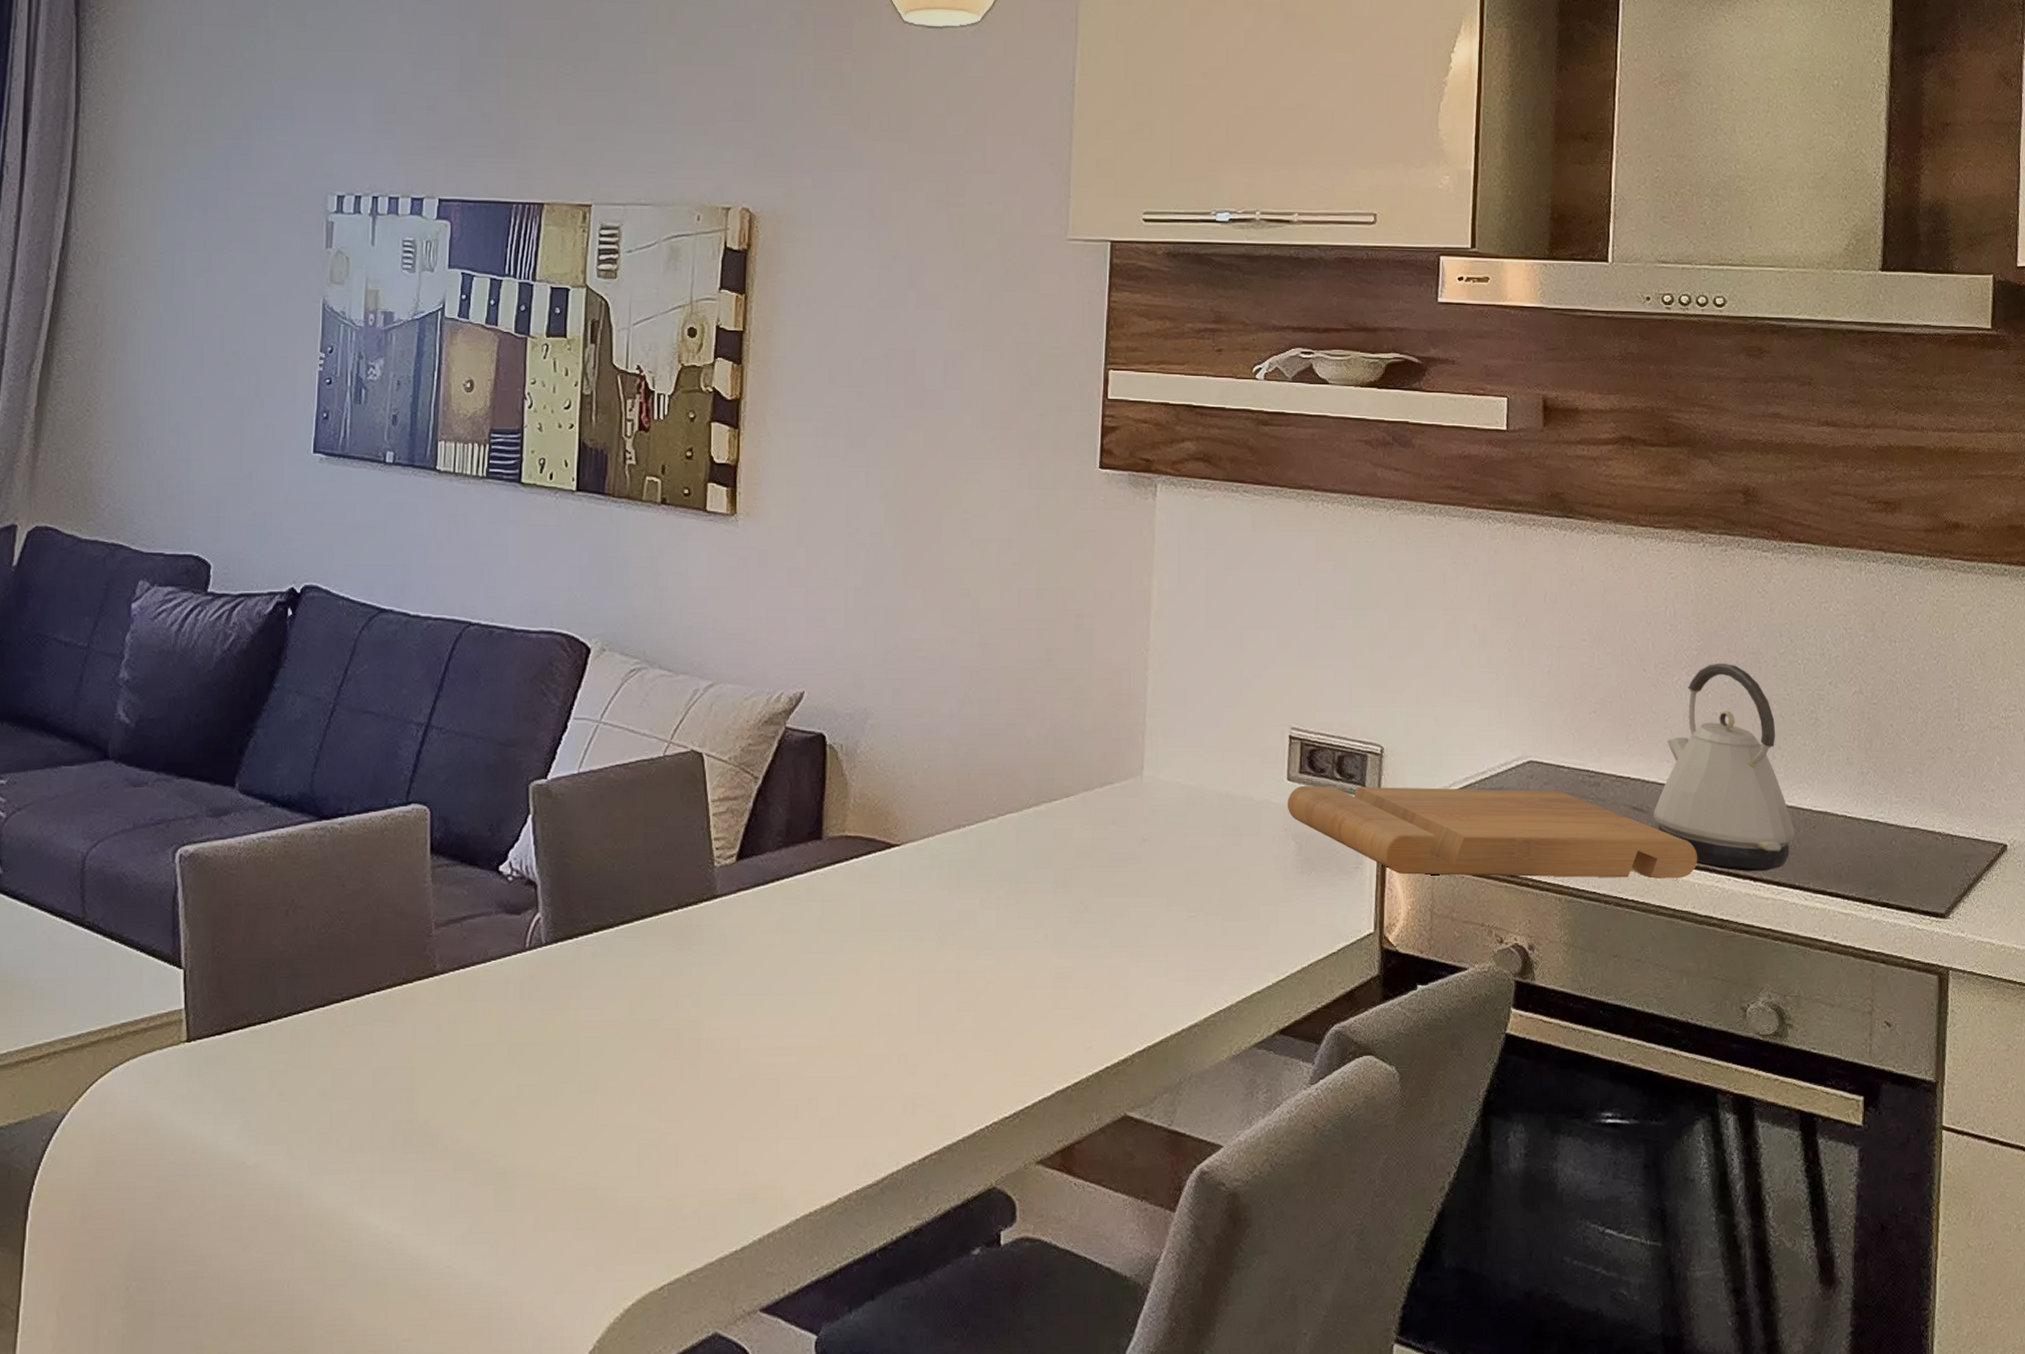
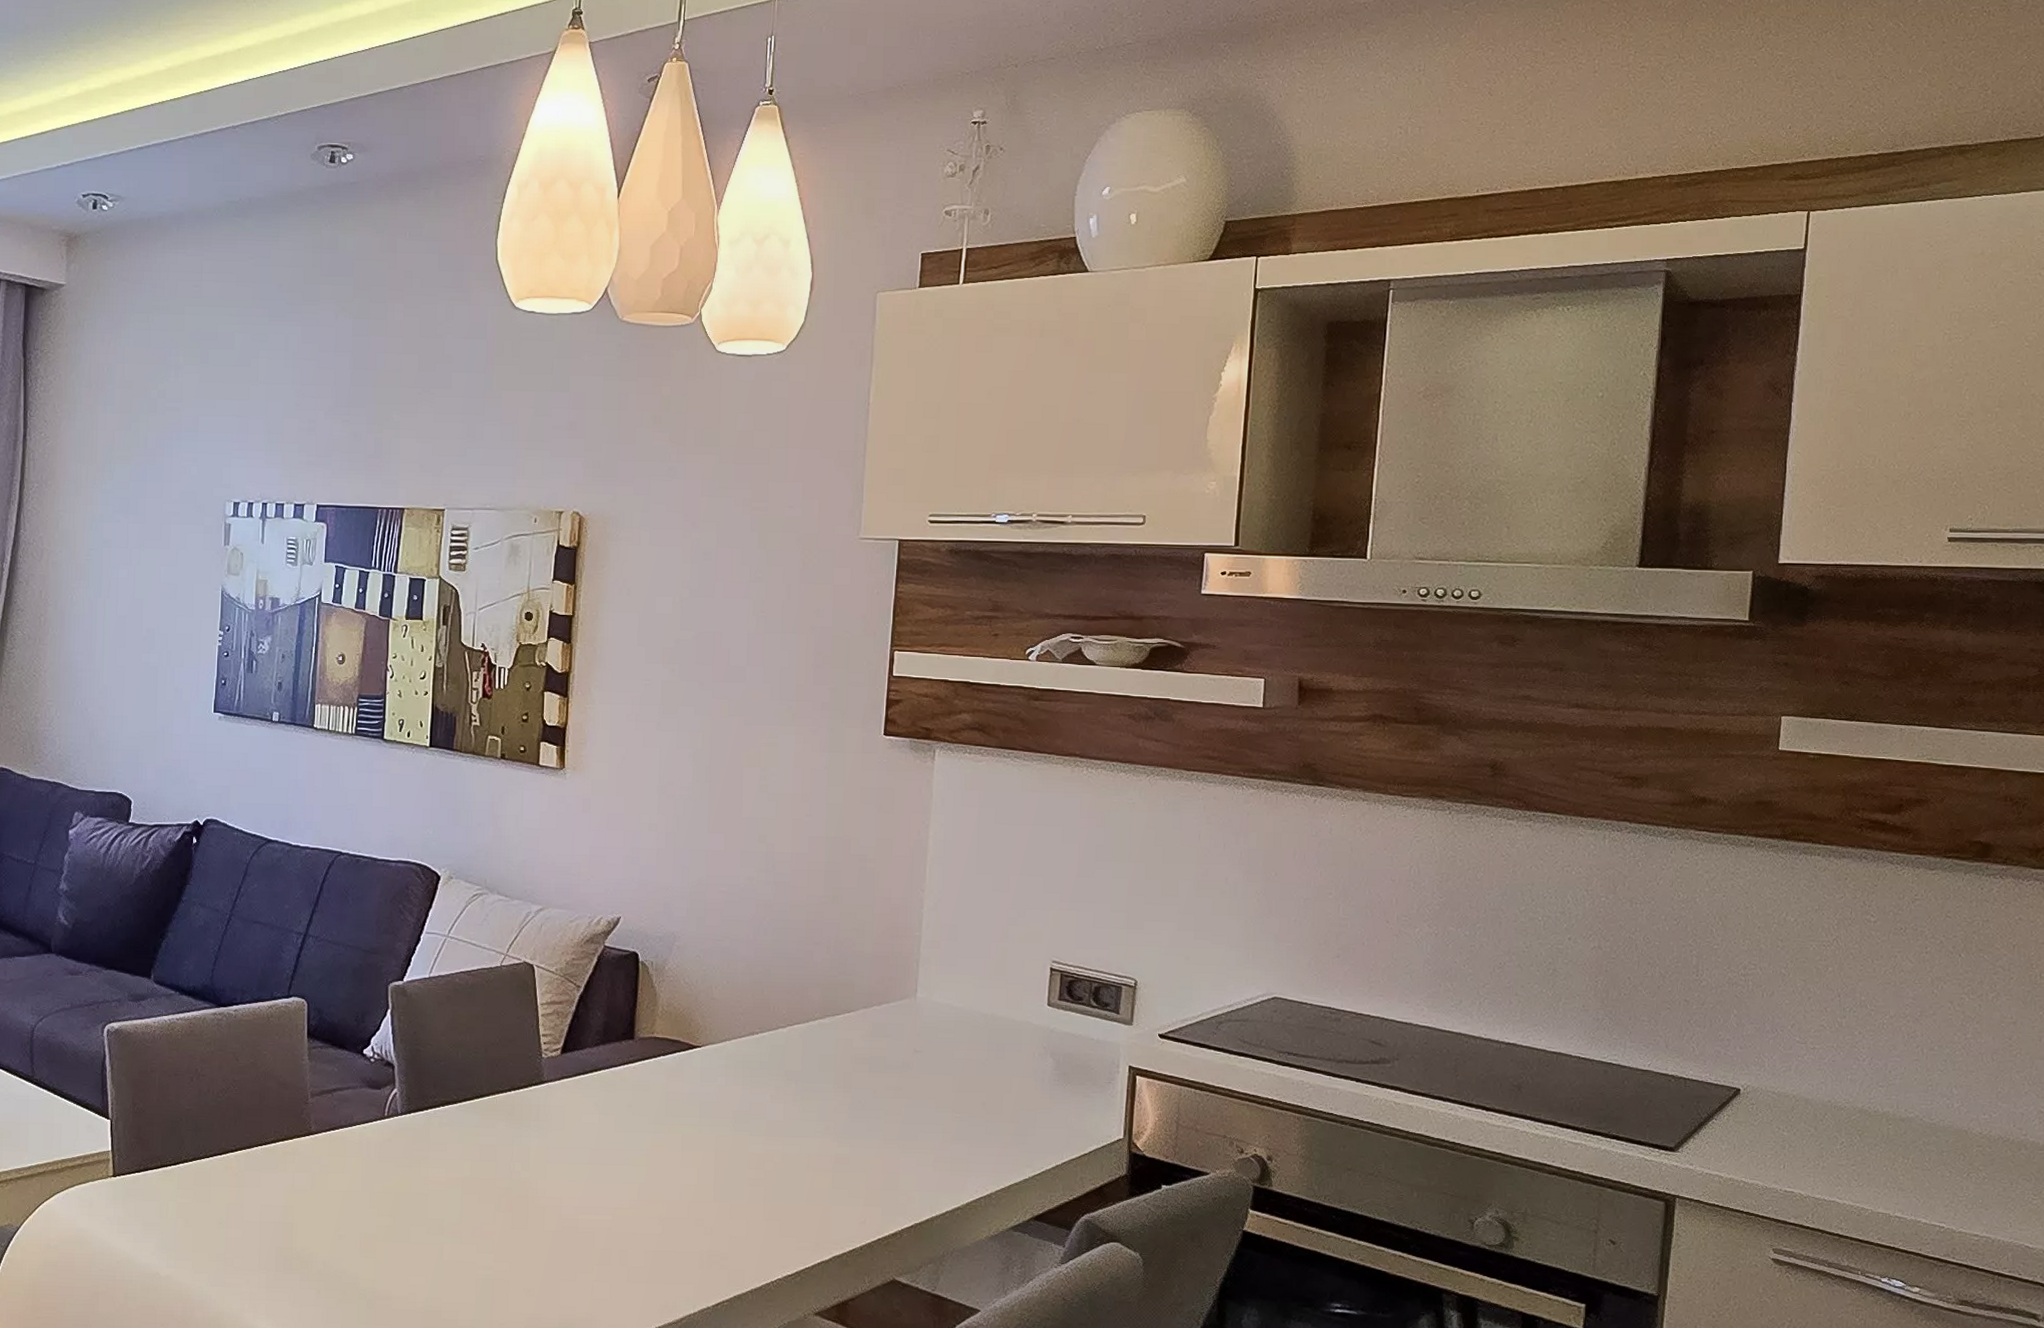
cutting board: present [1287,785,1698,879] -> none [1046,1010,1433,1105]
kettle: present [1653,662,1795,871] -> none [1390,917,1529,1102]

